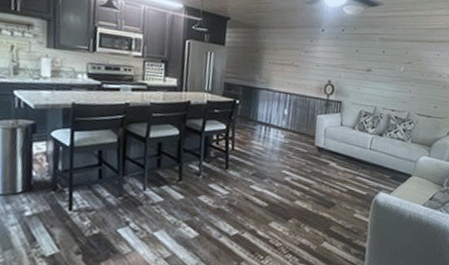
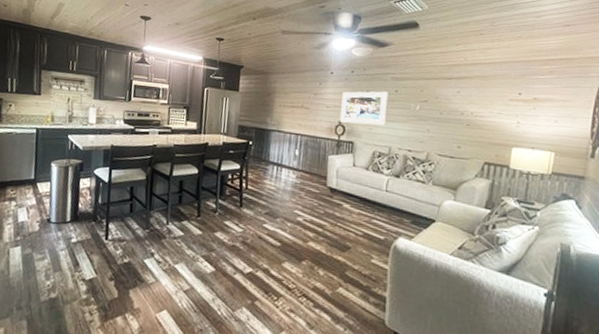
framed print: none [329,50,376,86] -> present [339,91,388,125]

